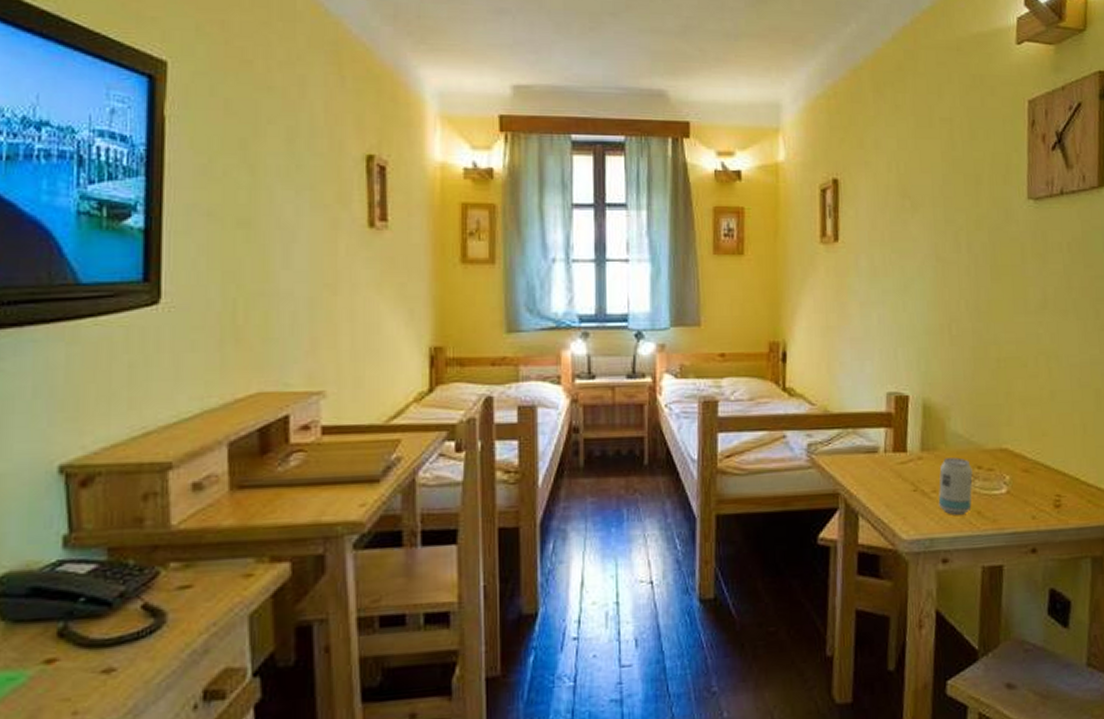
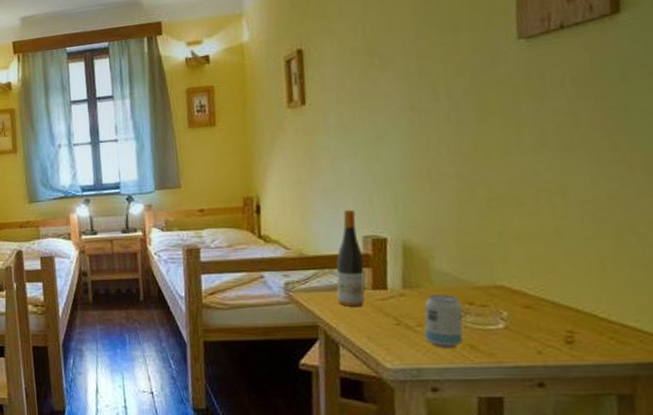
wine bottle: none [859,362,887,471] -> present [336,209,365,307]

